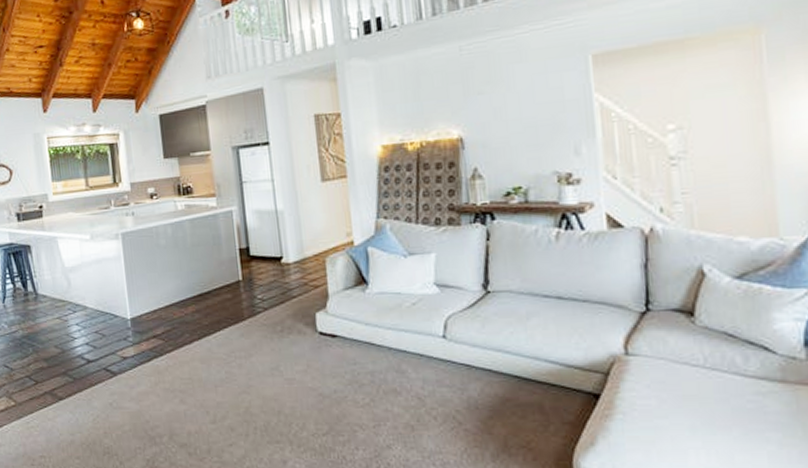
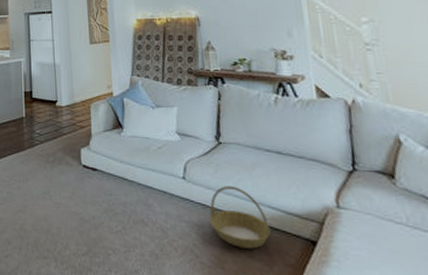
basket: none [474,341,547,409] -> present [209,186,271,249]

